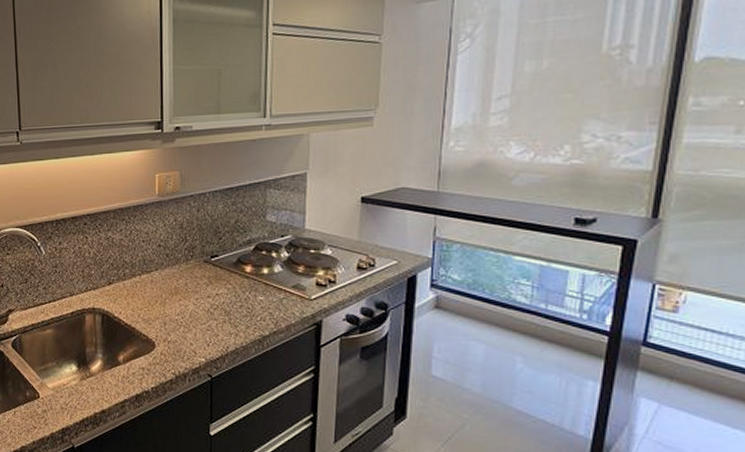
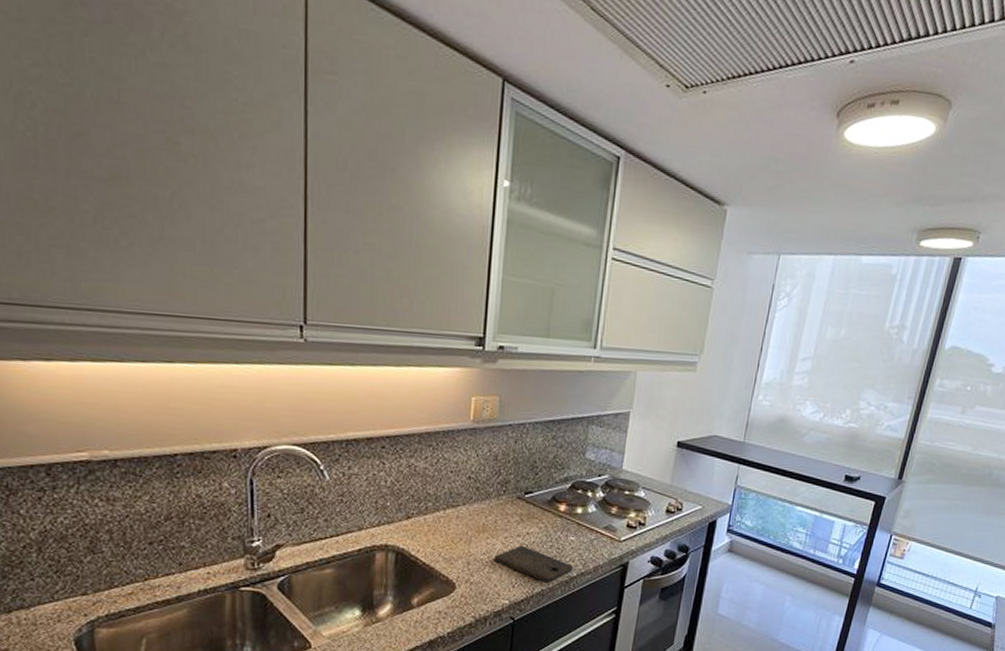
cutting board: none [187,306,264,343] -> present [493,545,573,584]

